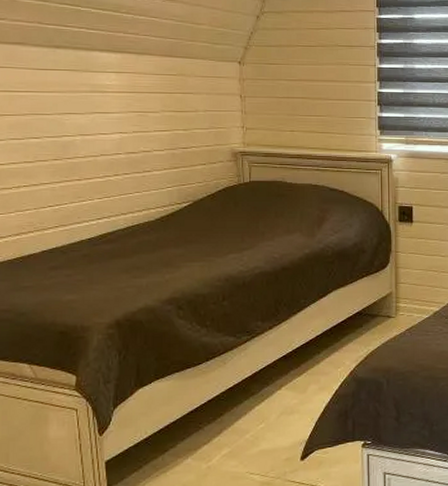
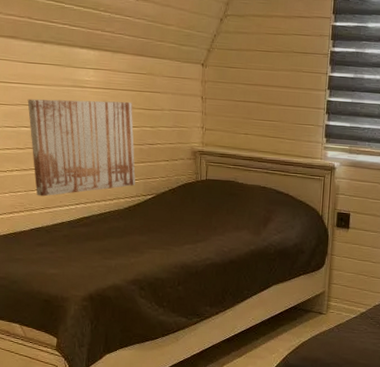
wall art: none [37,104,168,213] -> present [27,99,136,197]

